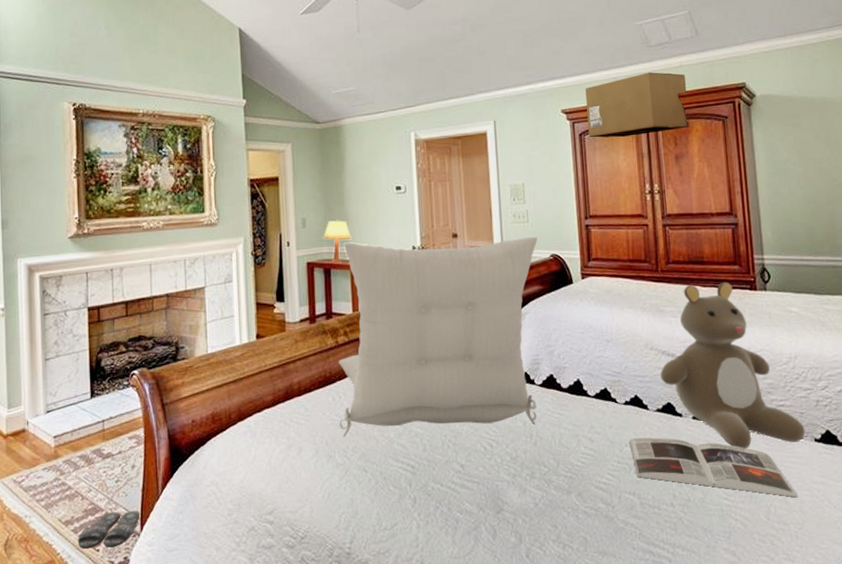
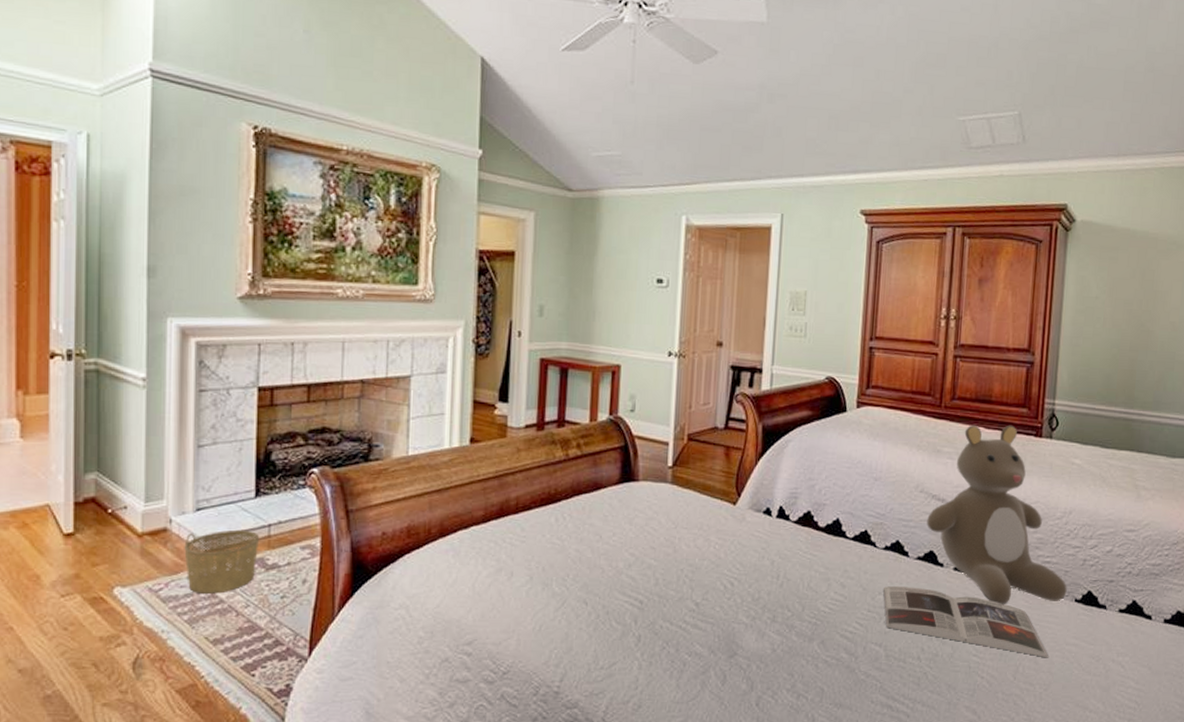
basket: none [39,426,97,482] -> present [184,529,260,594]
slippers: present [77,511,141,549] -> none [227,632,310,673]
table lamp: present [323,220,350,263] -> none [563,311,596,362]
seat cushion: present [339,237,538,438] -> none [561,339,814,566]
box: present [585,72,690,138] -> none [887,178,1004,251]

